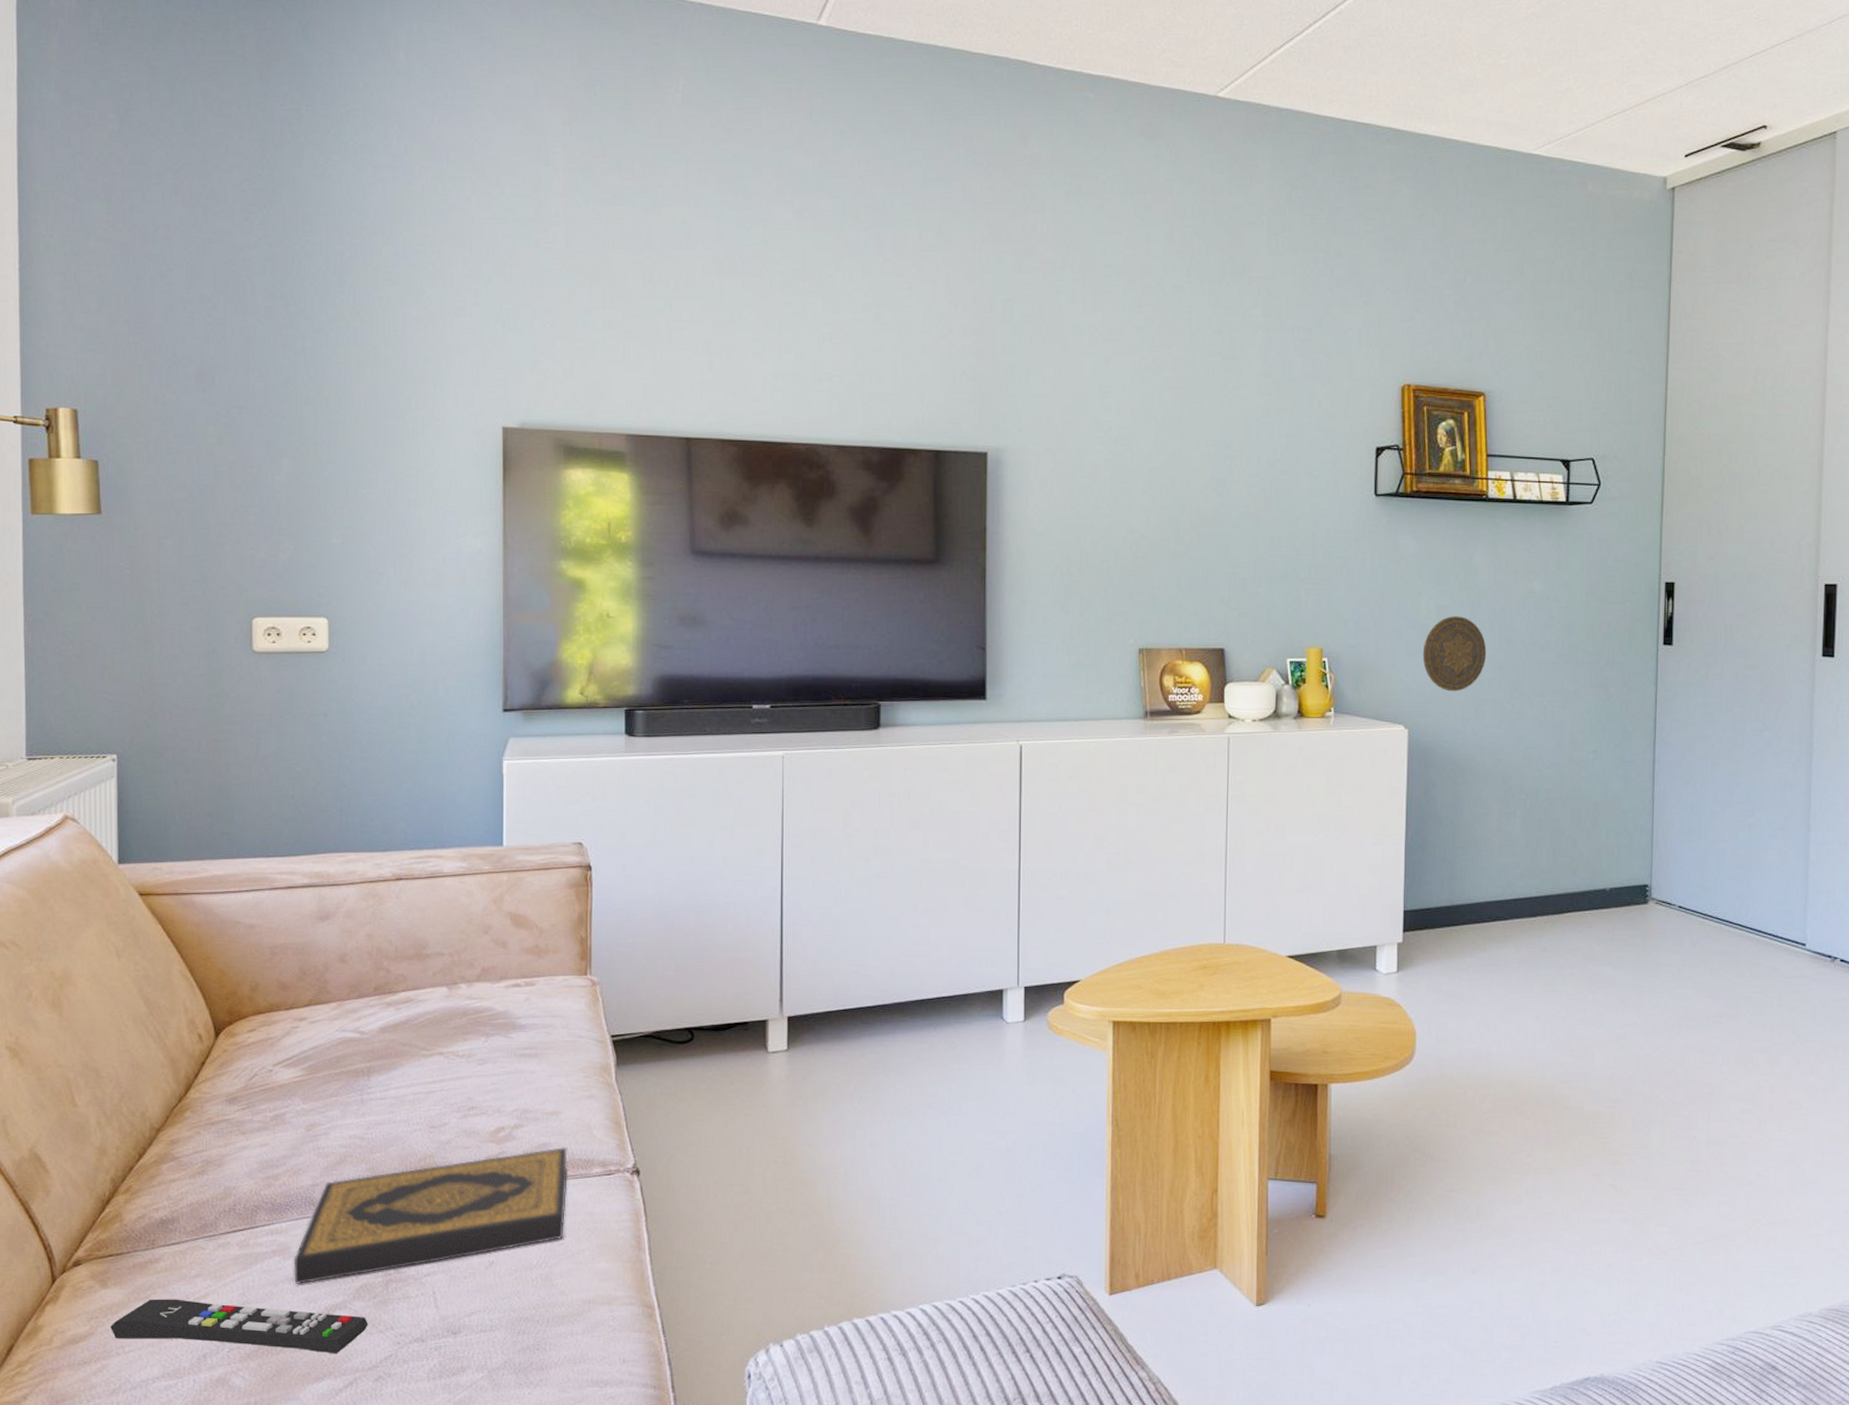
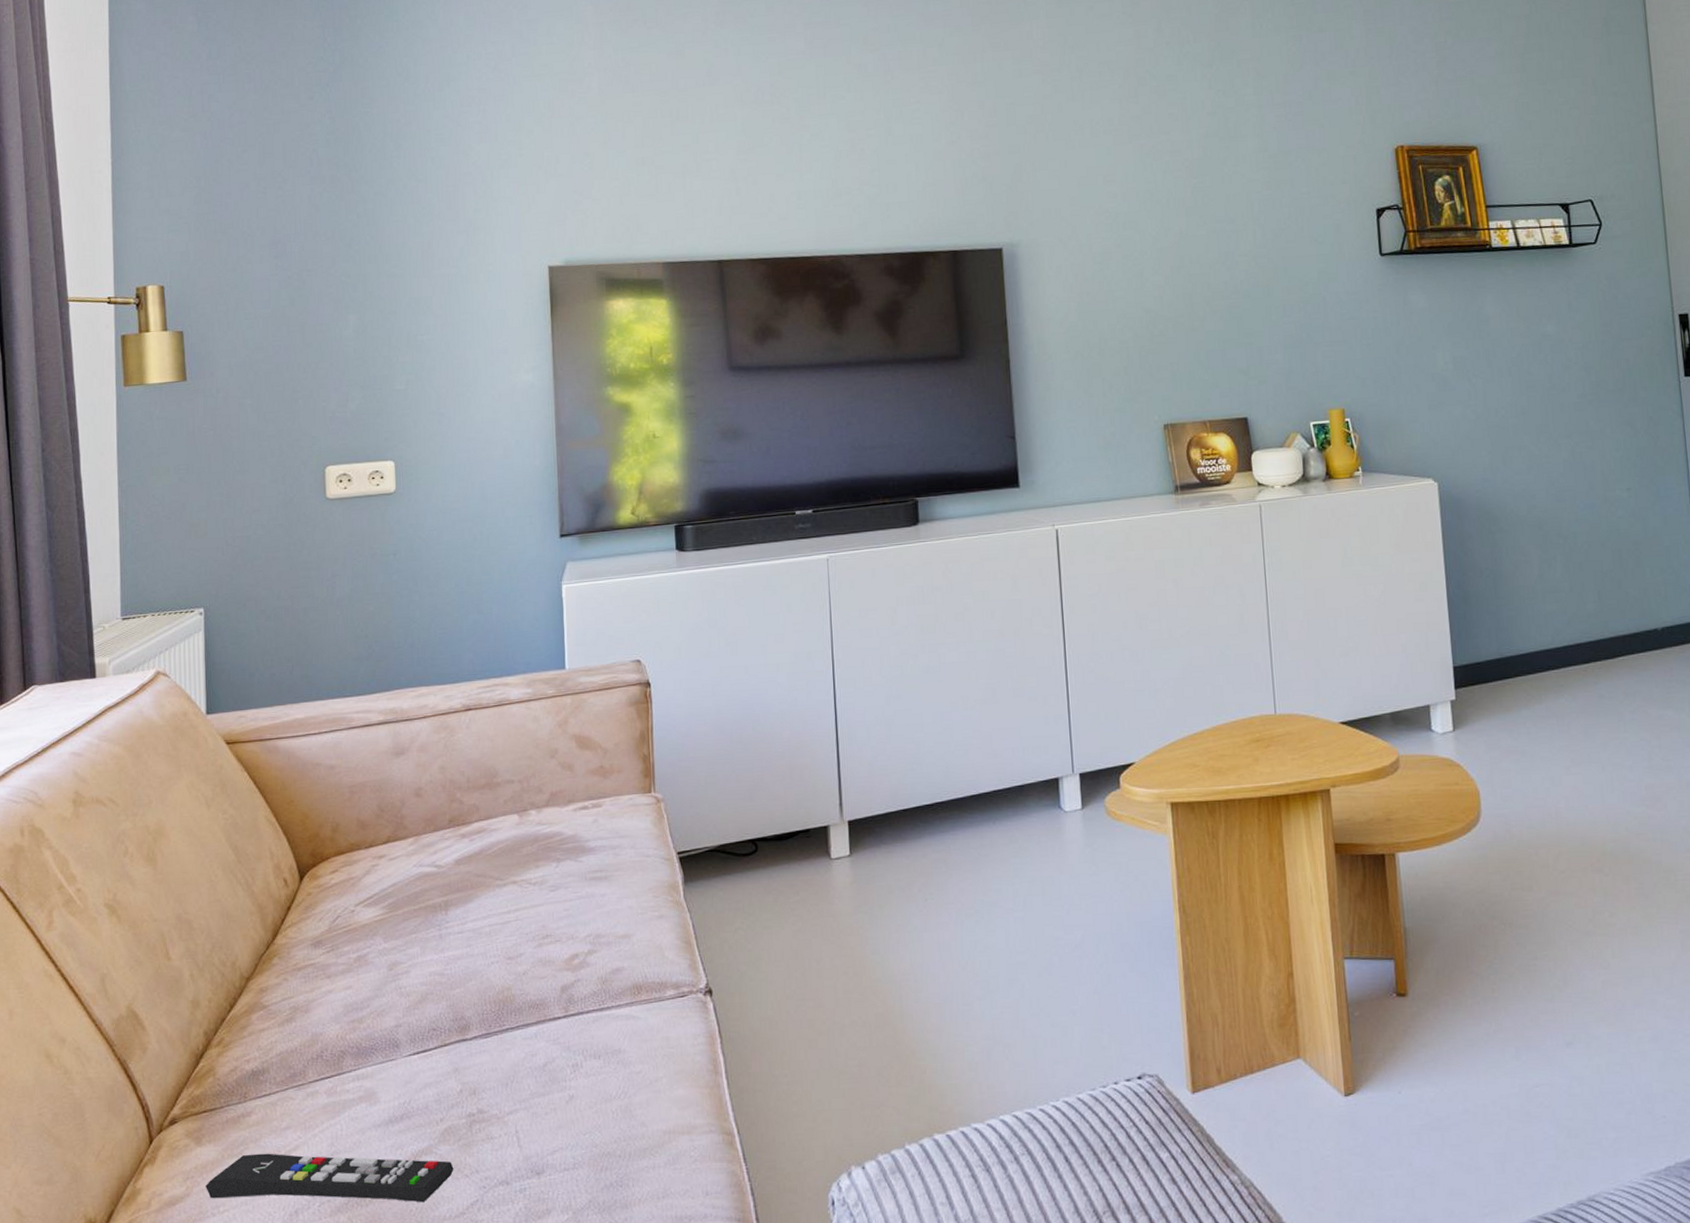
hardback book: present [294,1146,569,1284] -> none [380,970,643,1131]
decorative plate: present [1422,616,1487,692] -> none [1443,365,1508,441]

